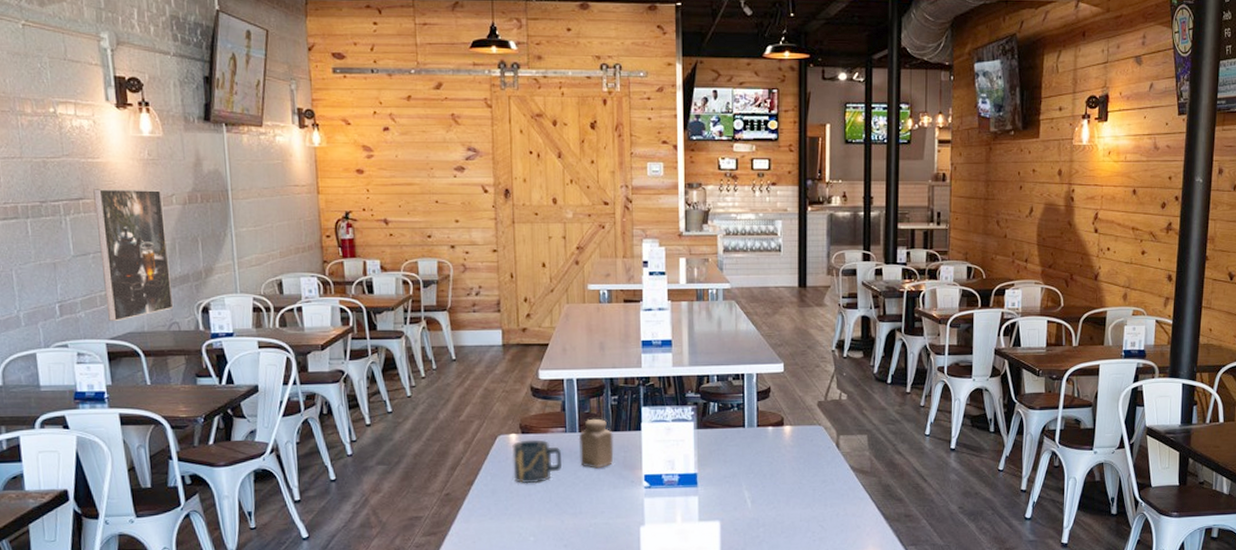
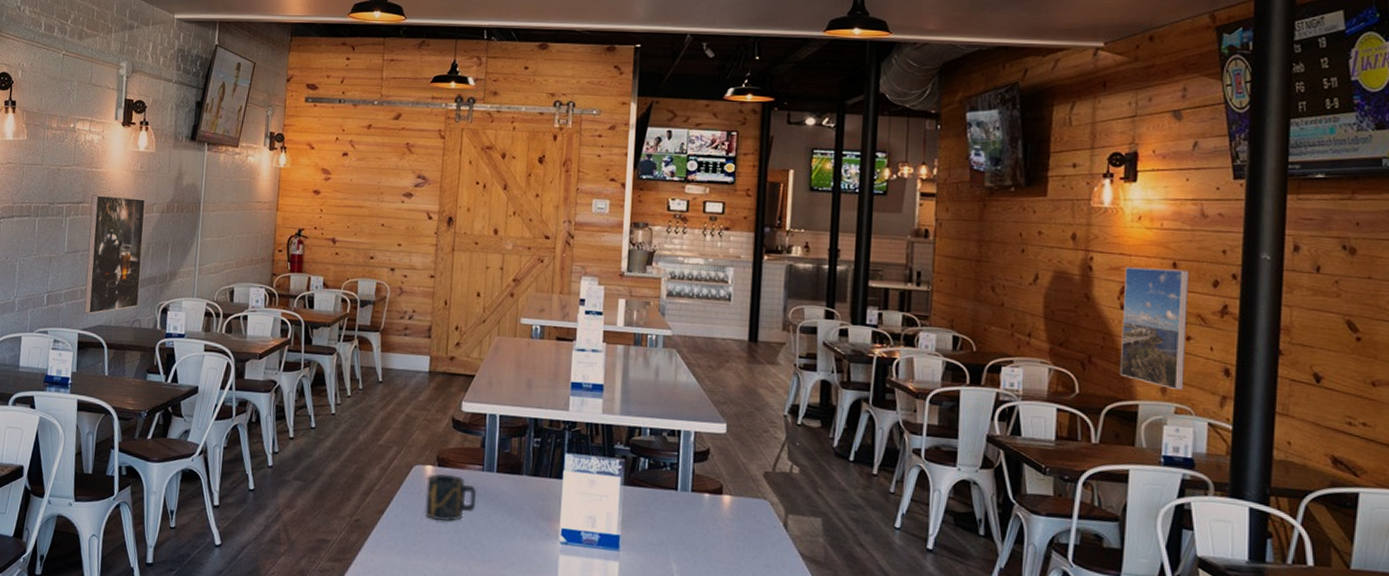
salt shaker: present [578,418,614,469] -> none [494,459,532,515]
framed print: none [1093,195,1145,297] -> present [1119,266,1190,391]

